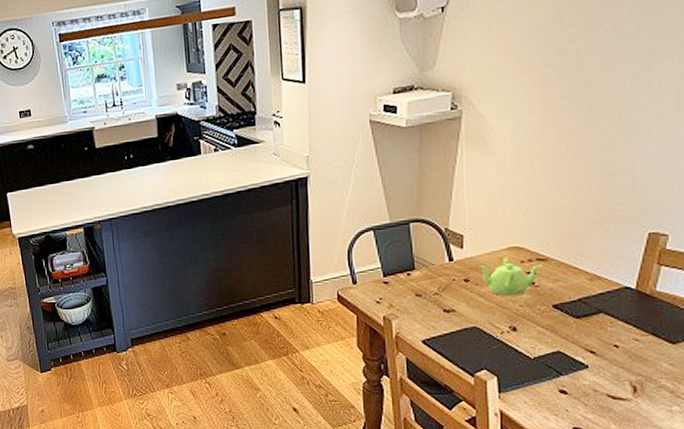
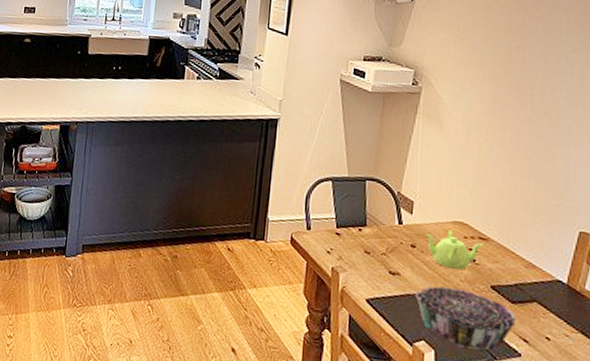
decorative bowl: none [473,314,582,370] -> present [415,286,516,352]

